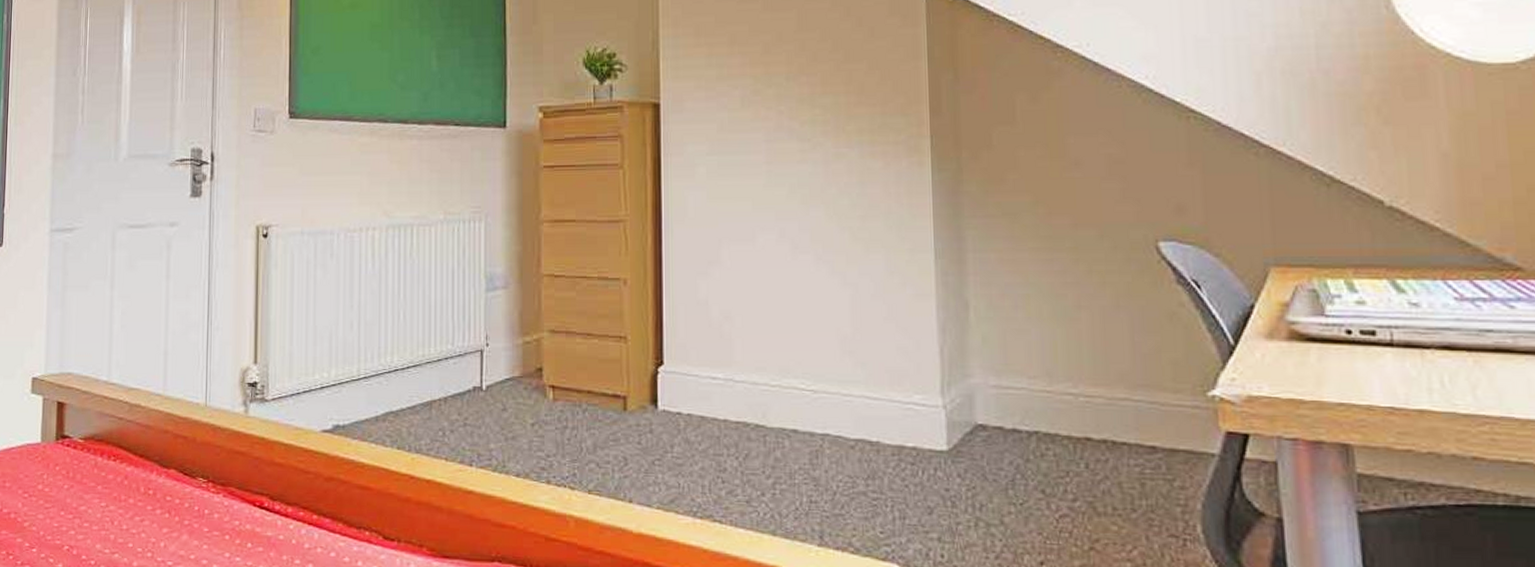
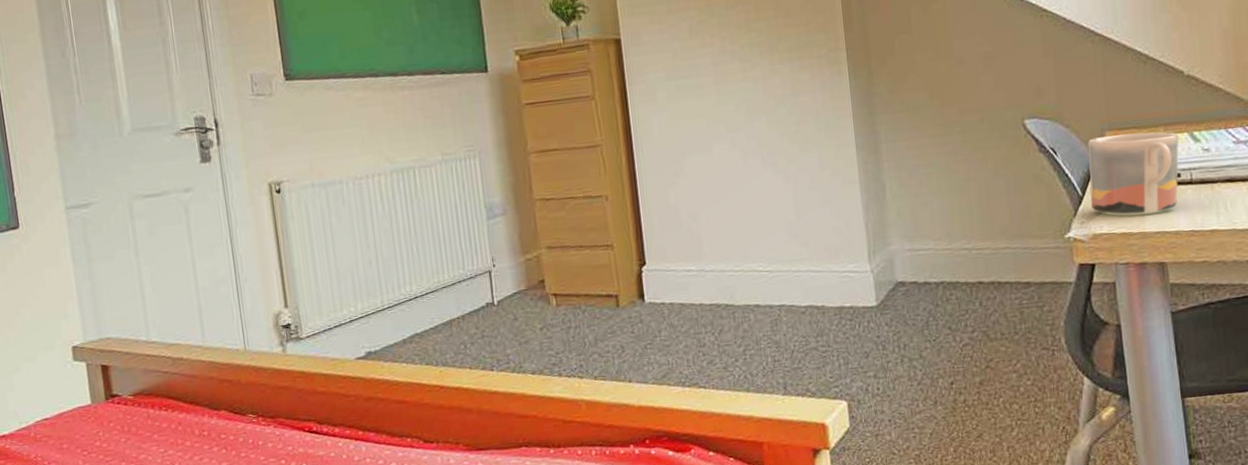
mug: none [1244,273,1376,379] -> present [1087,132,1179,216]

